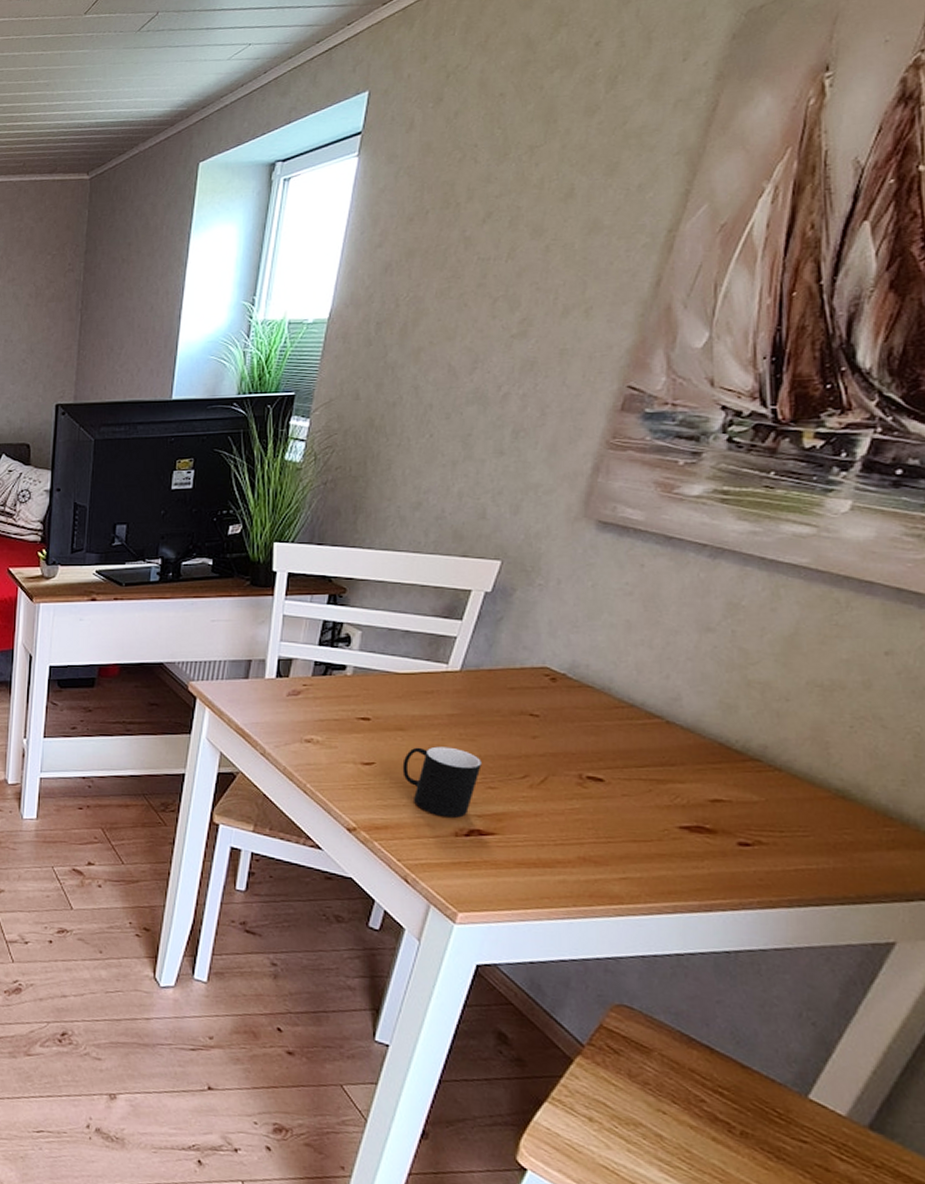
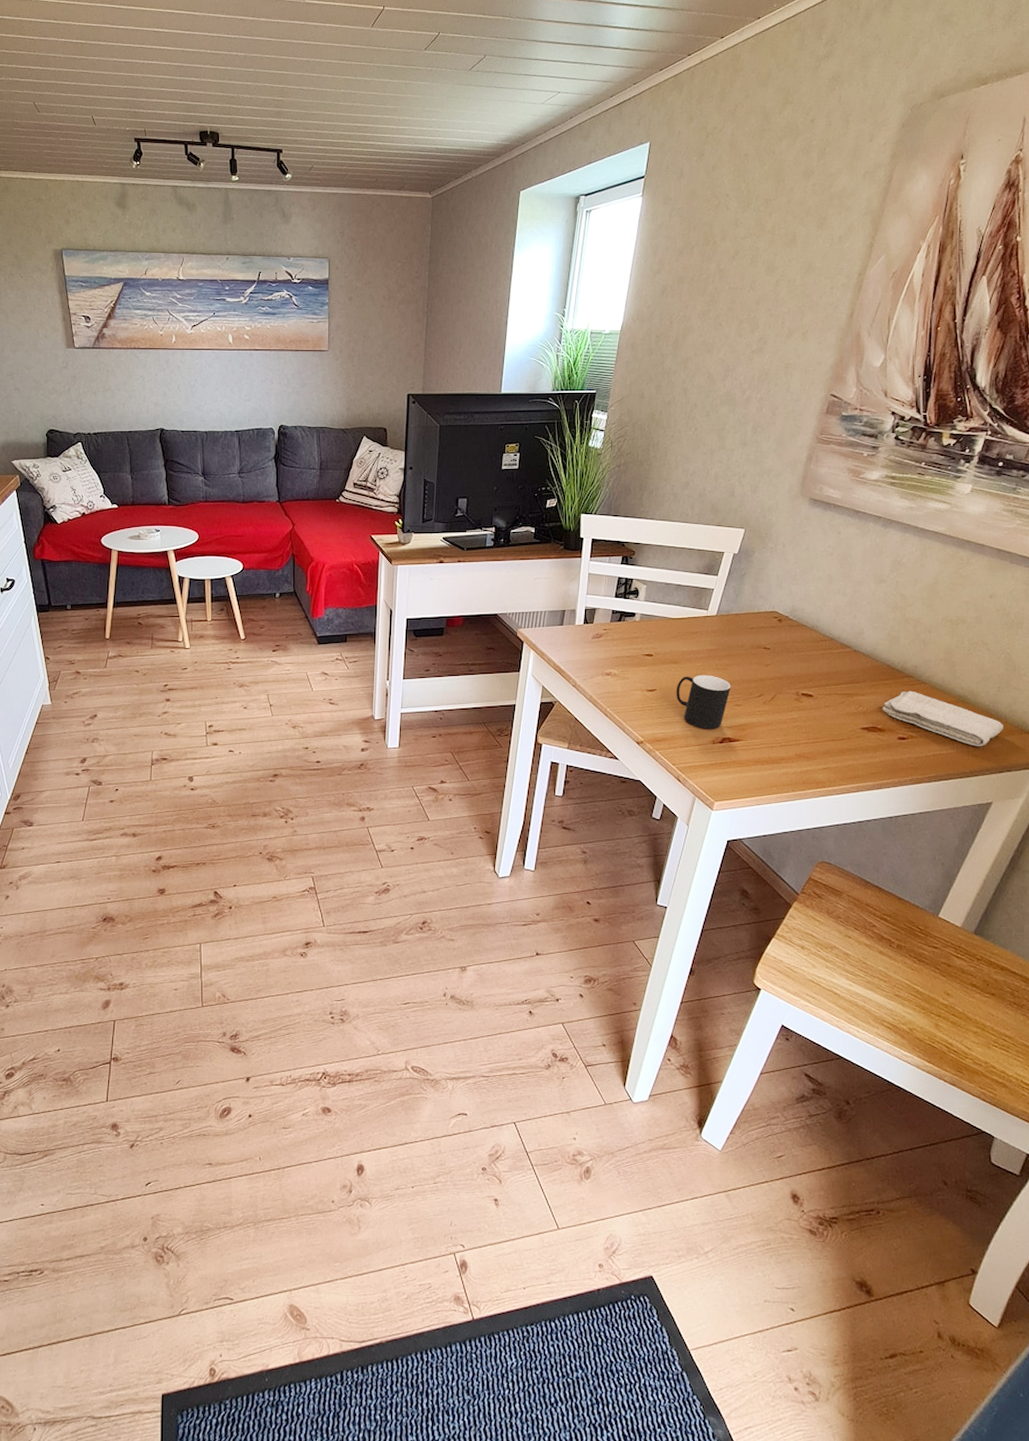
washcloth: none [712,779,912,862] -> present [882,690,1003,746]

